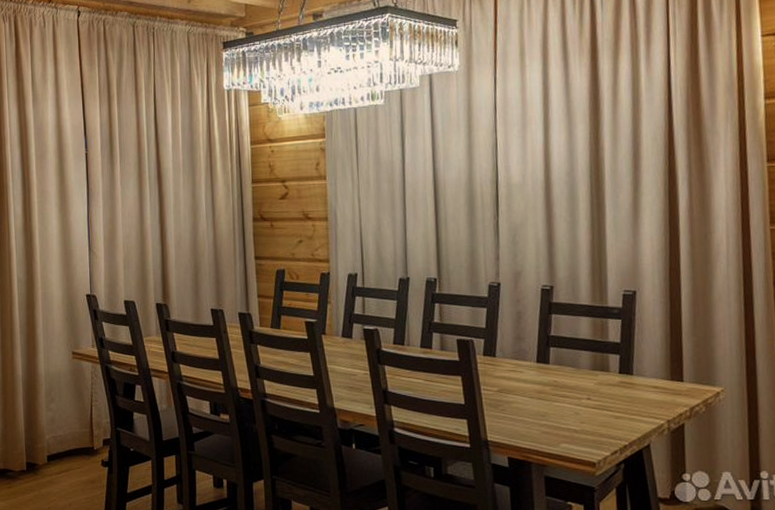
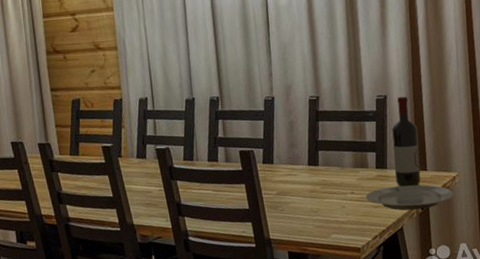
plate: none [604,396,718,426] -> present [365,184,455,211]
wine bottle: none [641,293,675,398] -> present [392,96,421,187]

